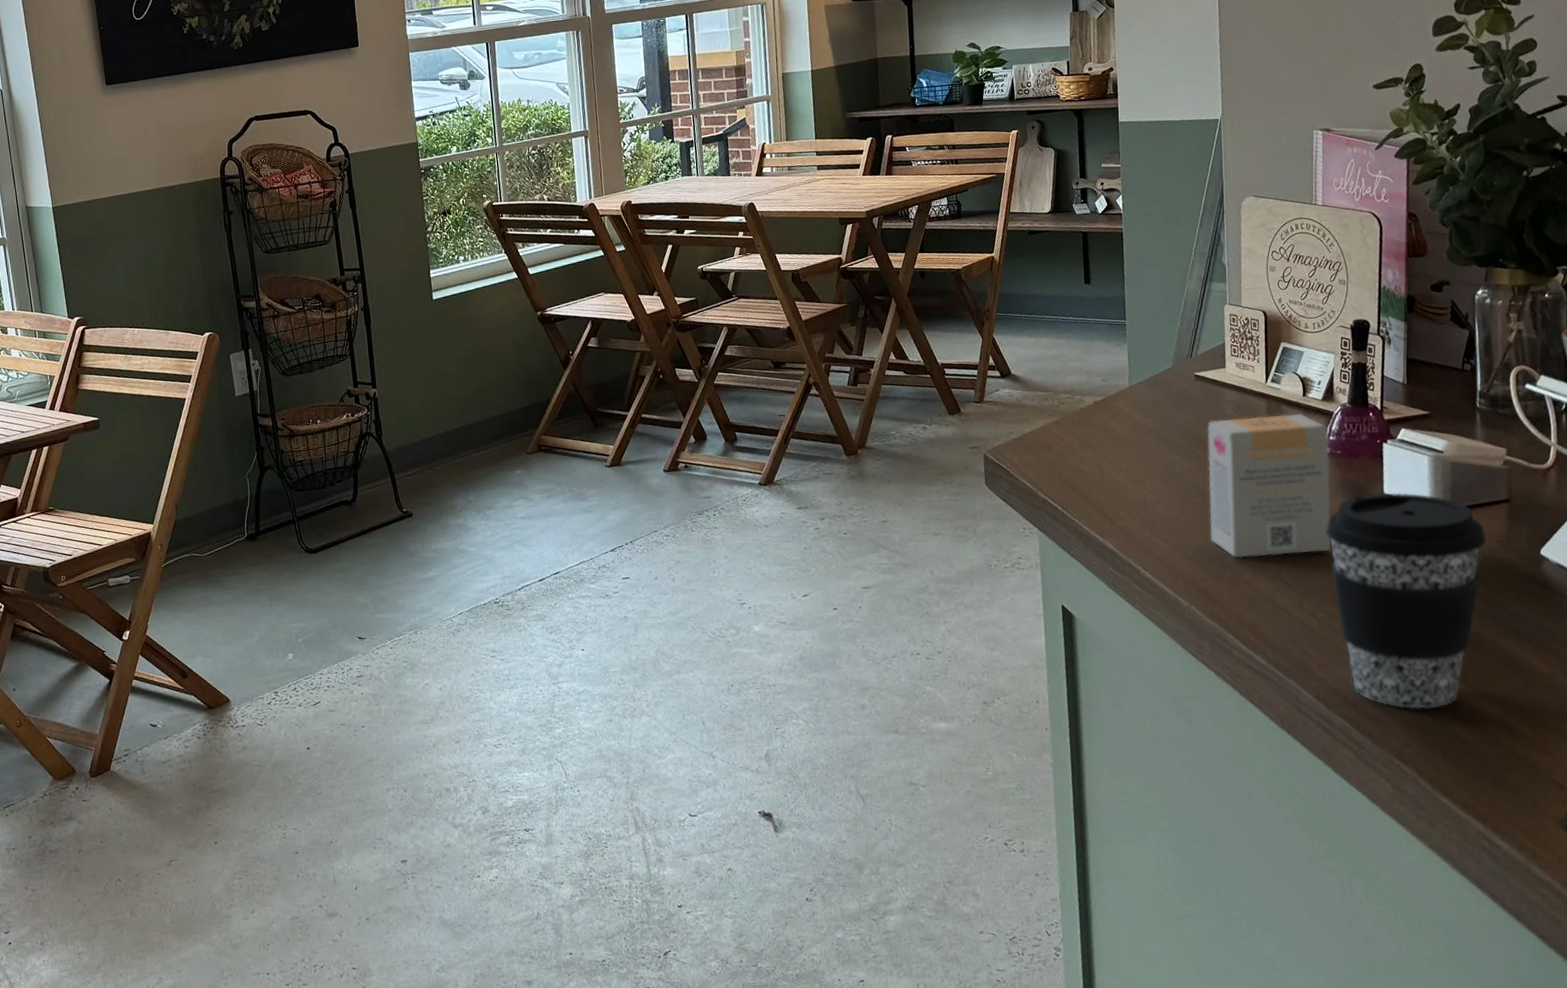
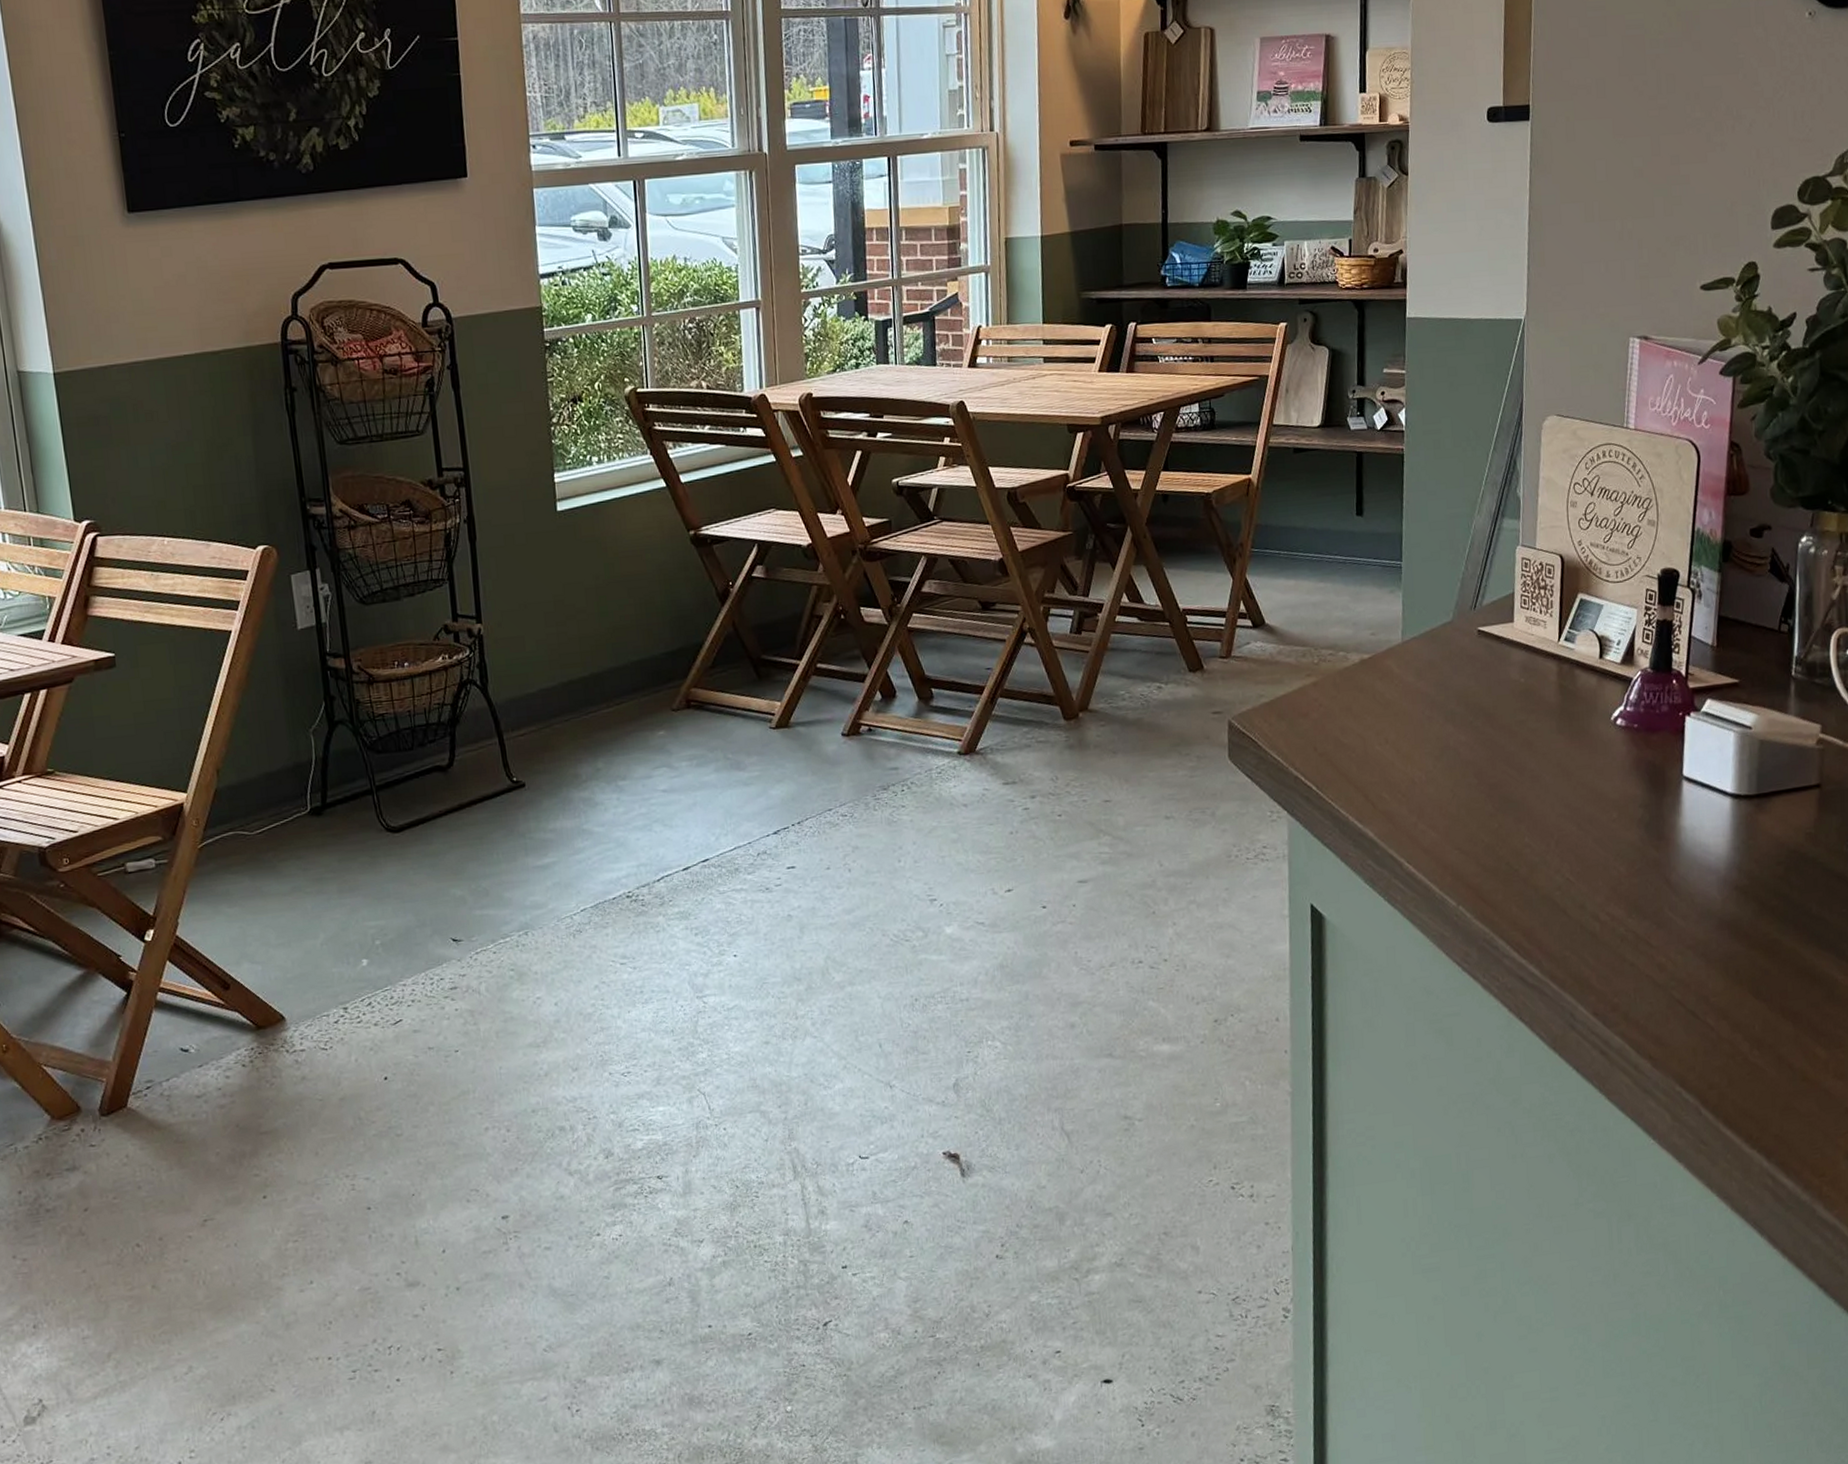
tea box: present [1207,414,1331,558] -> none [1485,679,1626,850]
coffee cup: present [1326,492,1487,709] -> none [1616,774,1793,1028]

